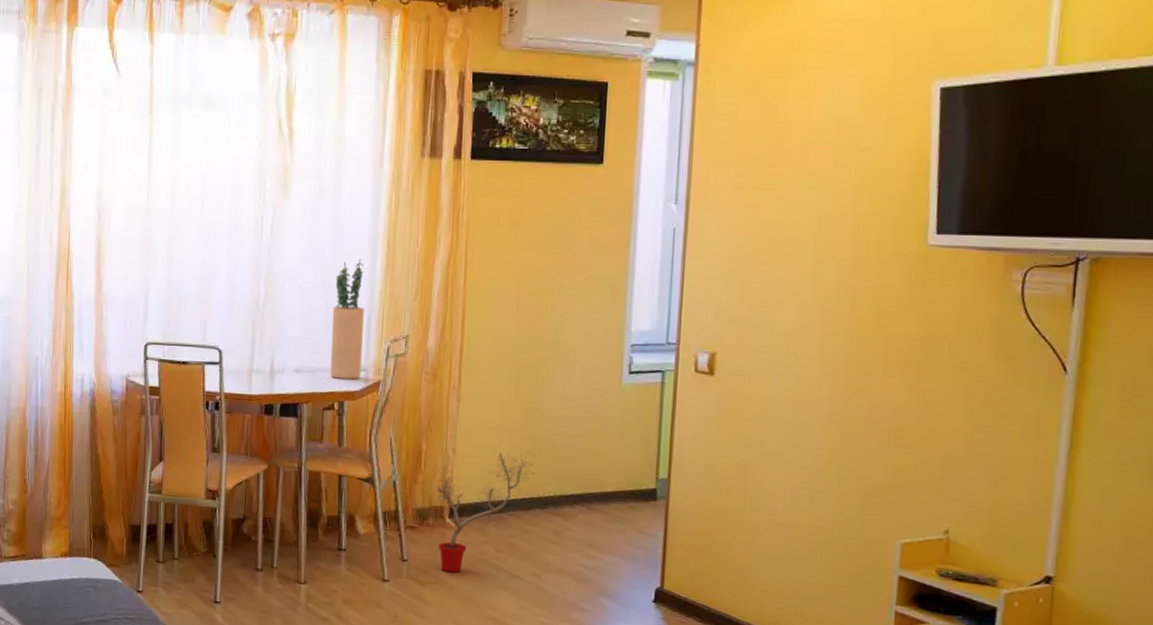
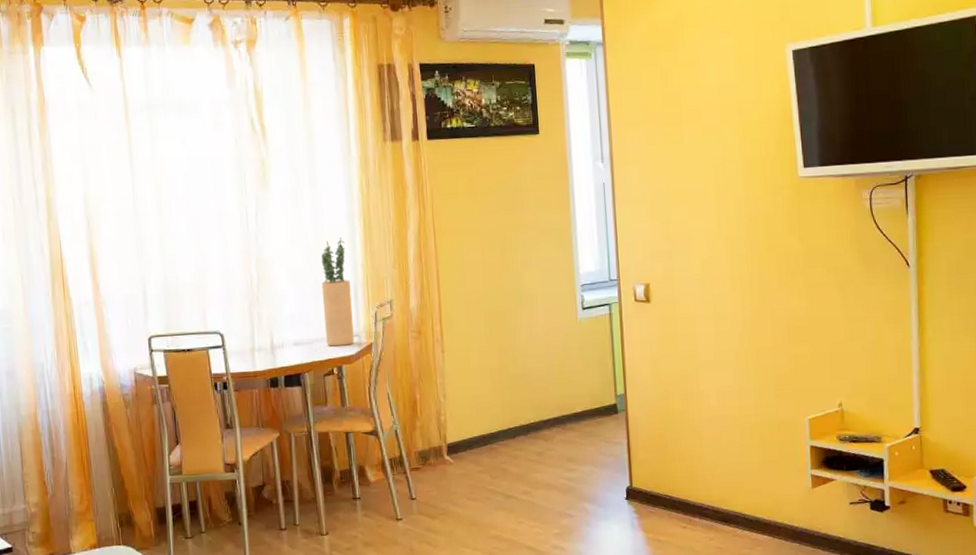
potted tree: present [430,450,535,573] -> none [429,387,516,503]

